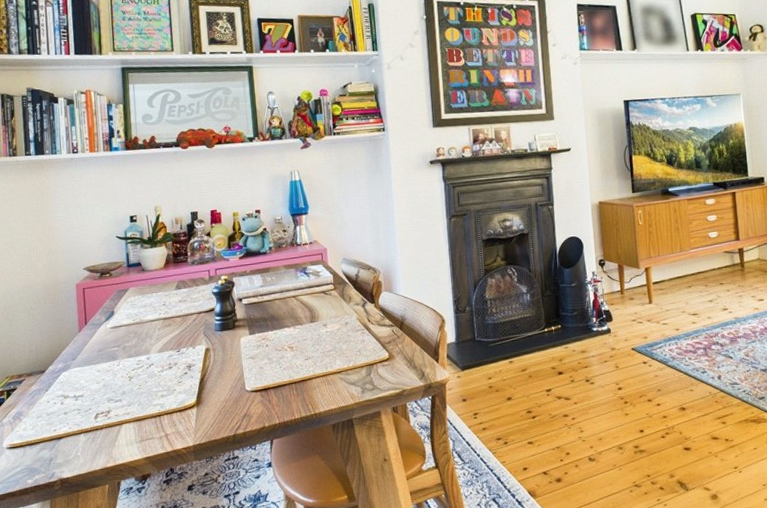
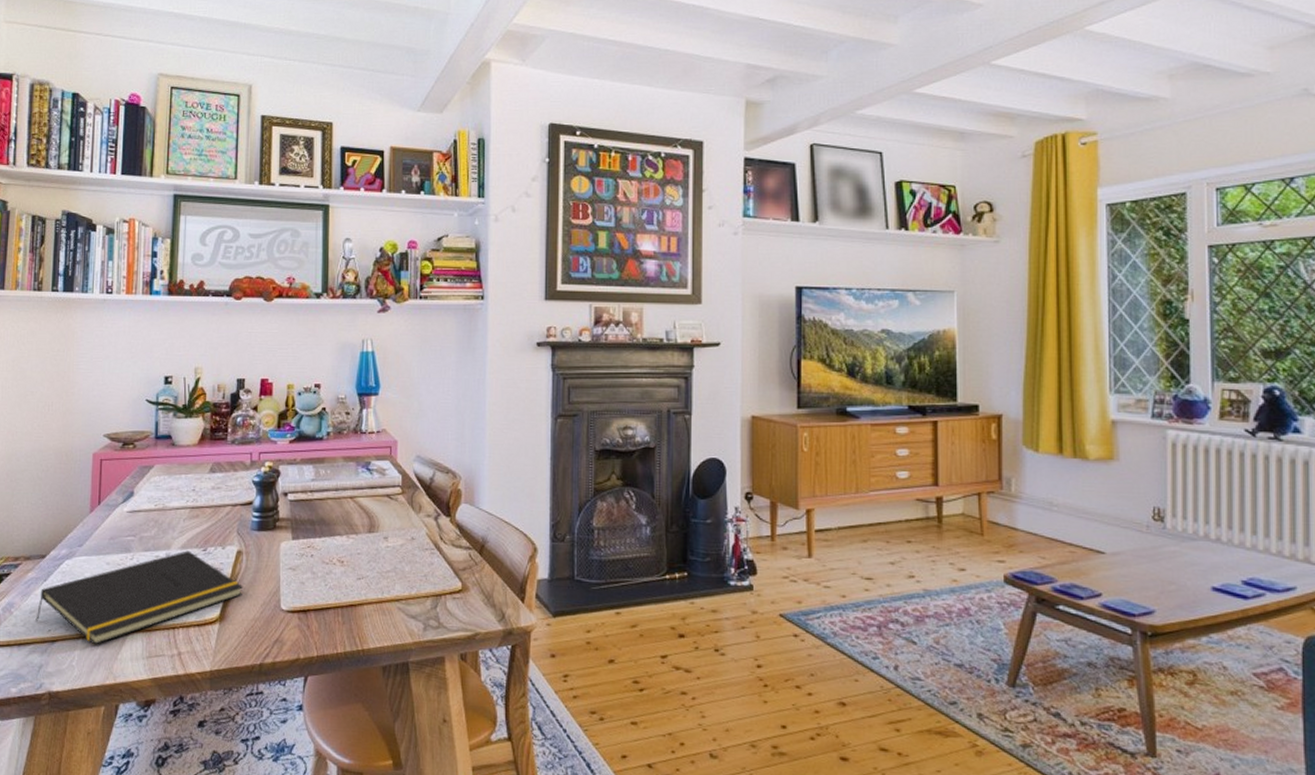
notepad: none [42,353,214,437] -> present [35,550,244,645]

